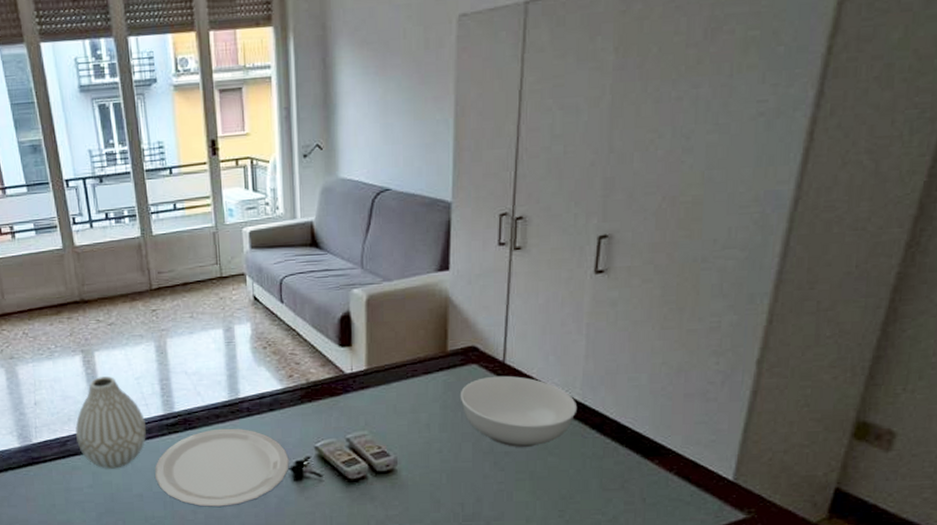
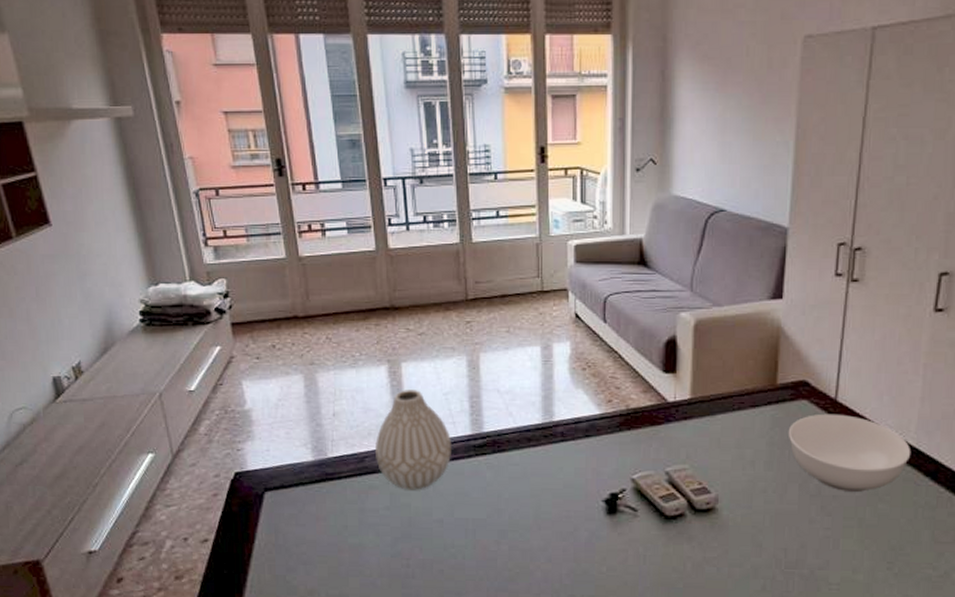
plate: present [155,428,289,508] -> none [458,453,603,539]

